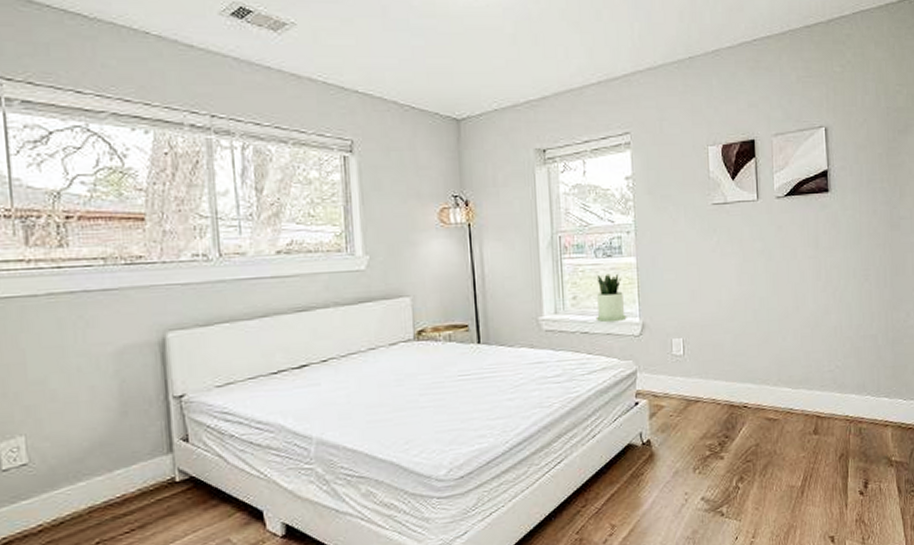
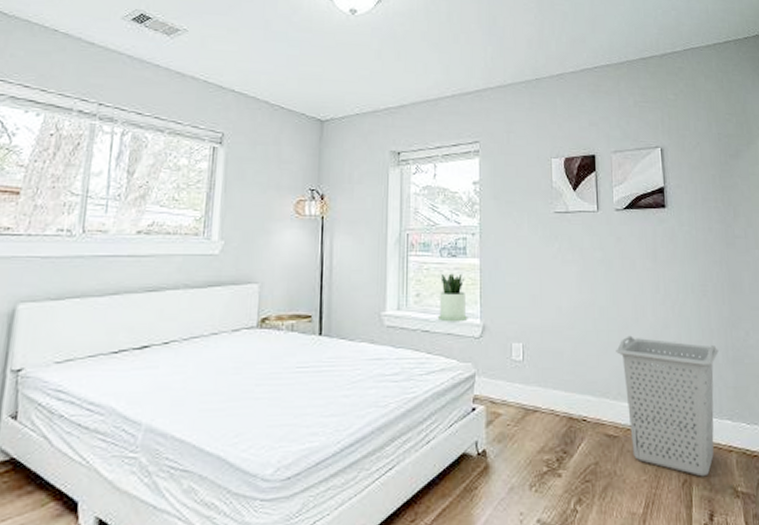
laundry basket: none [776,324,878,451] -> present [616,335,719,477]

